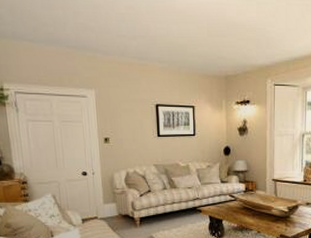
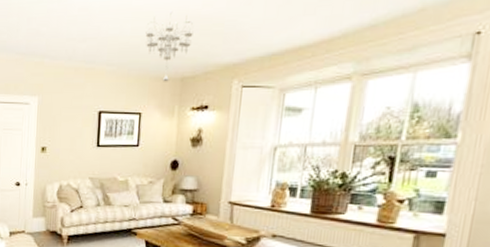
chandelier: none [190,15,232,79] -> present [145,10,194,82]

